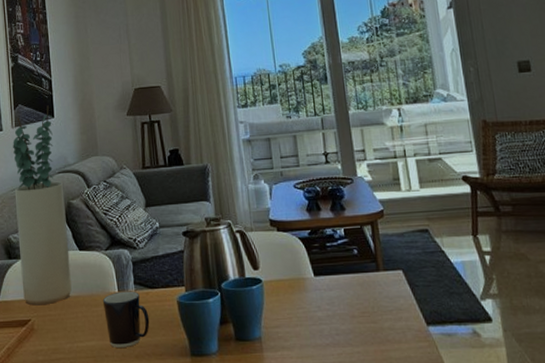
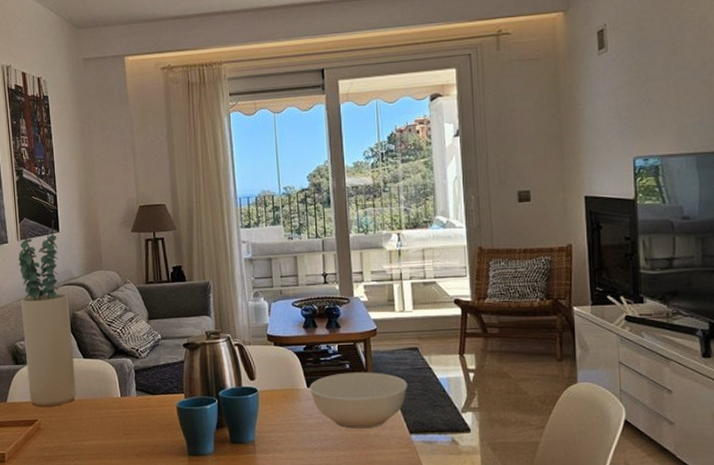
mug: present [102,291,150,349] -> none [105,396,150,448]
bowl: none [316,257,421,321] -> present [309,372,408,429]

